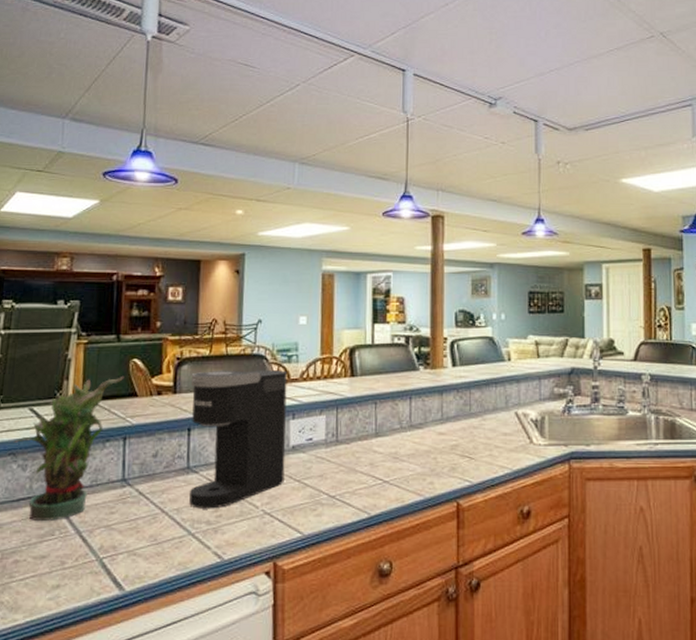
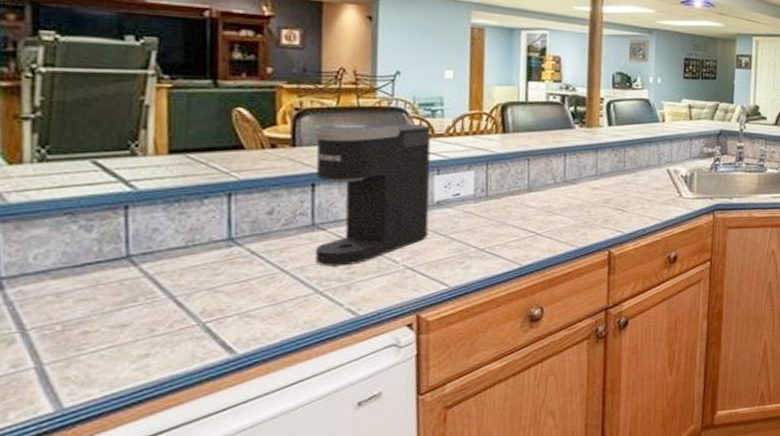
potted plant: present [13,375,125,521] -> none [70,126,226,287]

